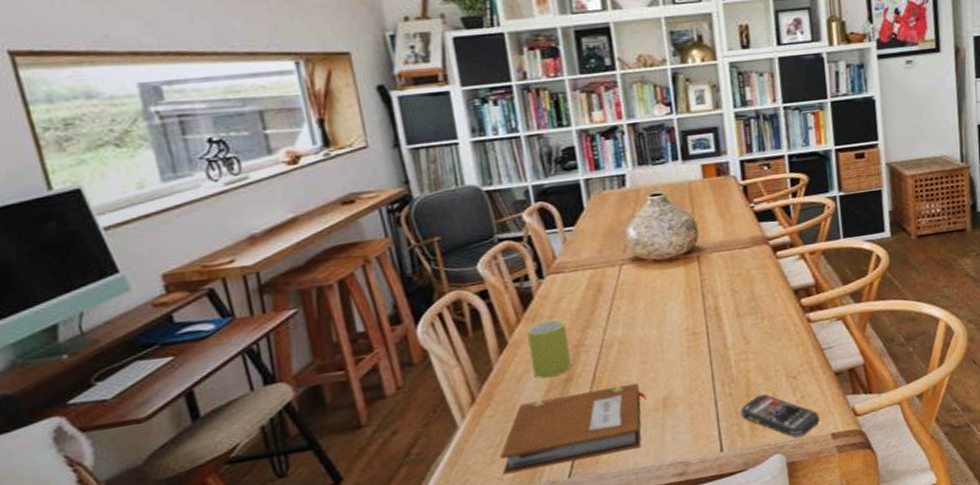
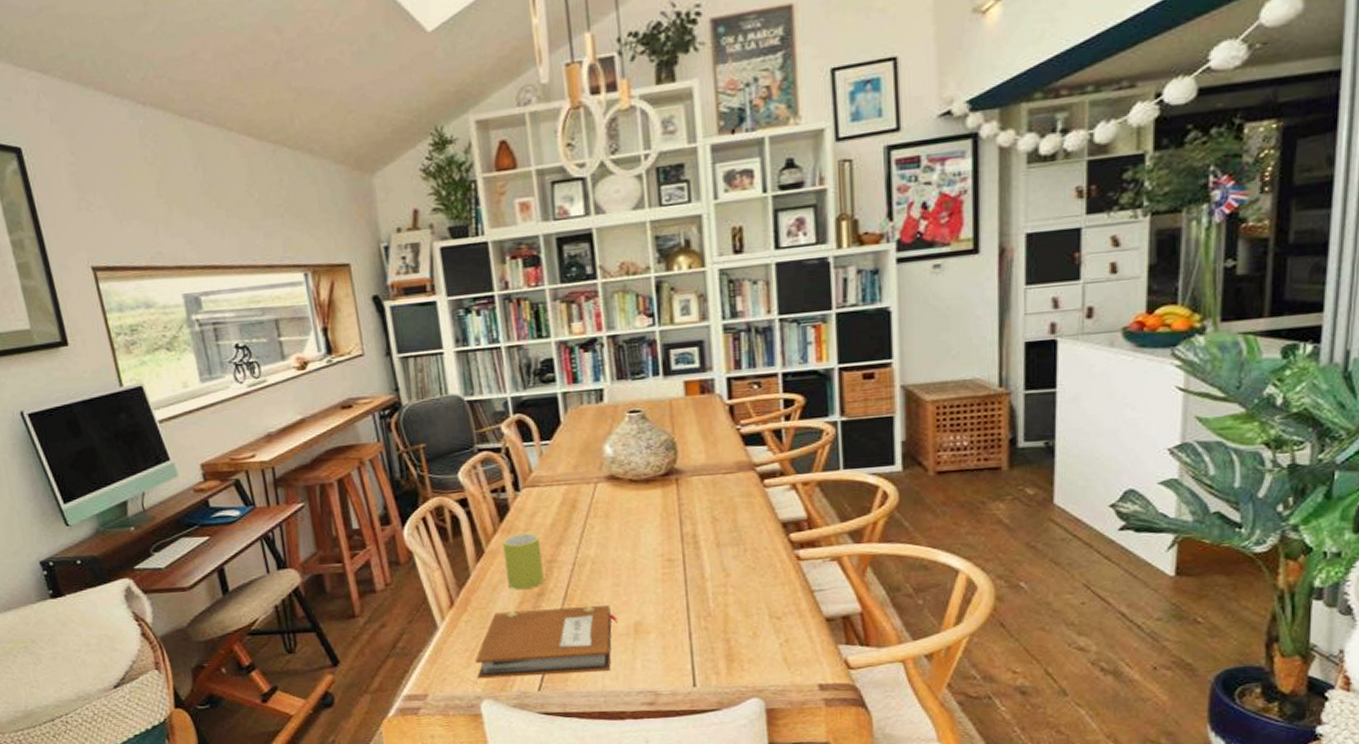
smartphone: present [740,394,820,438] -> none [716,632,806,683]

